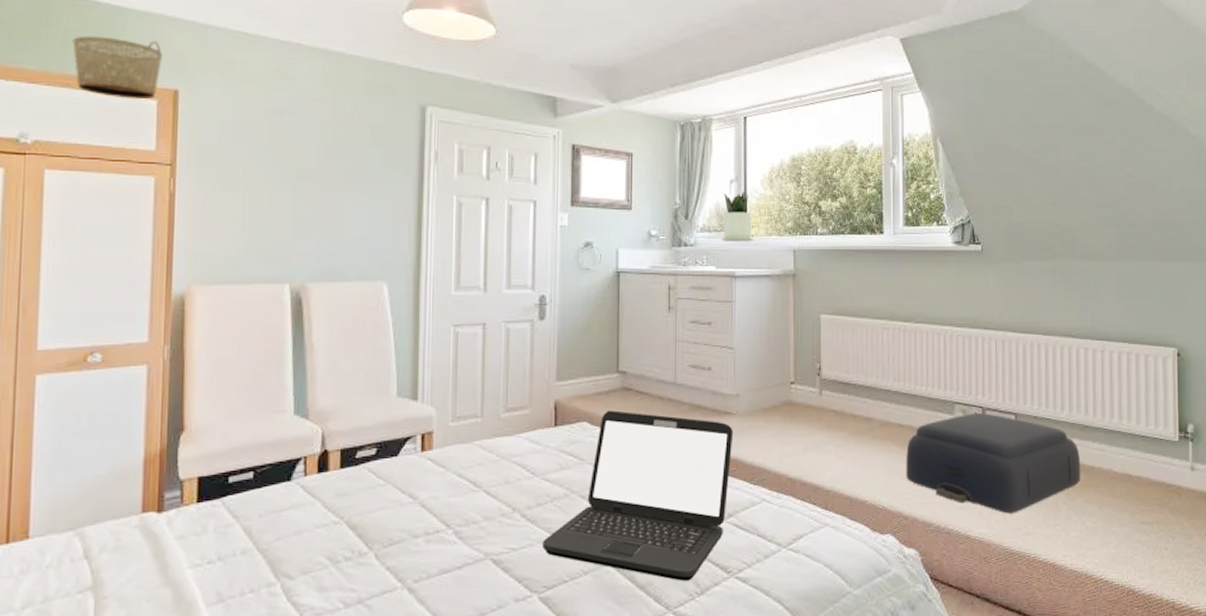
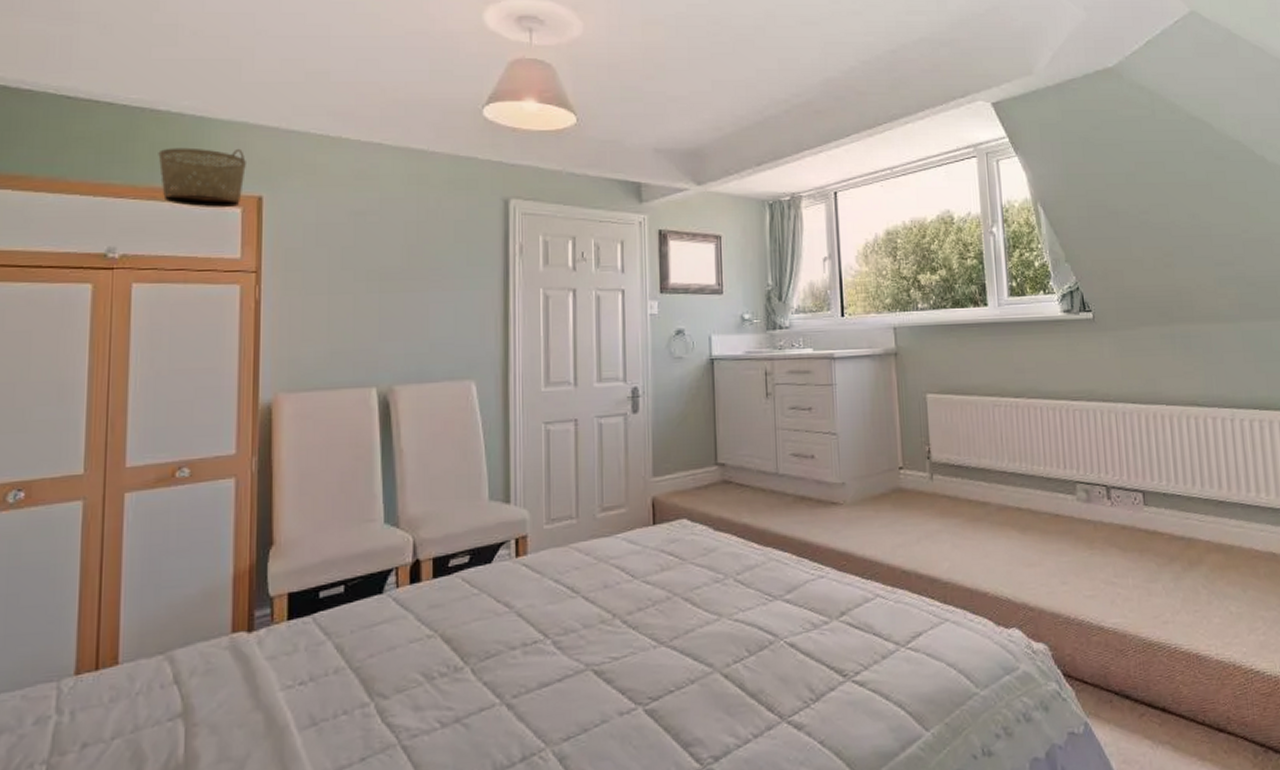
laptop: present [542,410,733,581] -> none [645,505,842,687]
planter: present [721,191,754,242] -> none [817,269,851,322]
suitcase: present [906,412,1081,514] -> none [1027,491,1220,601]

